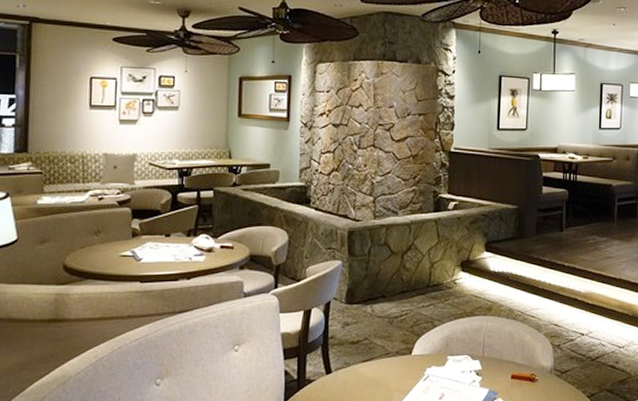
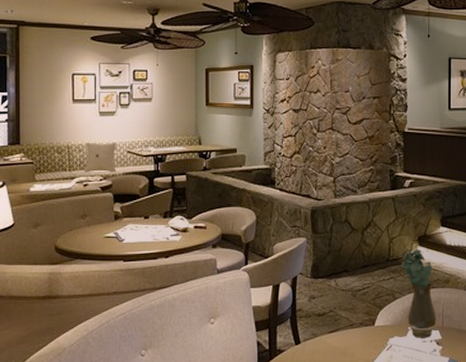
vase: none [441,271,477,368] -> present [400,246,436,338]

